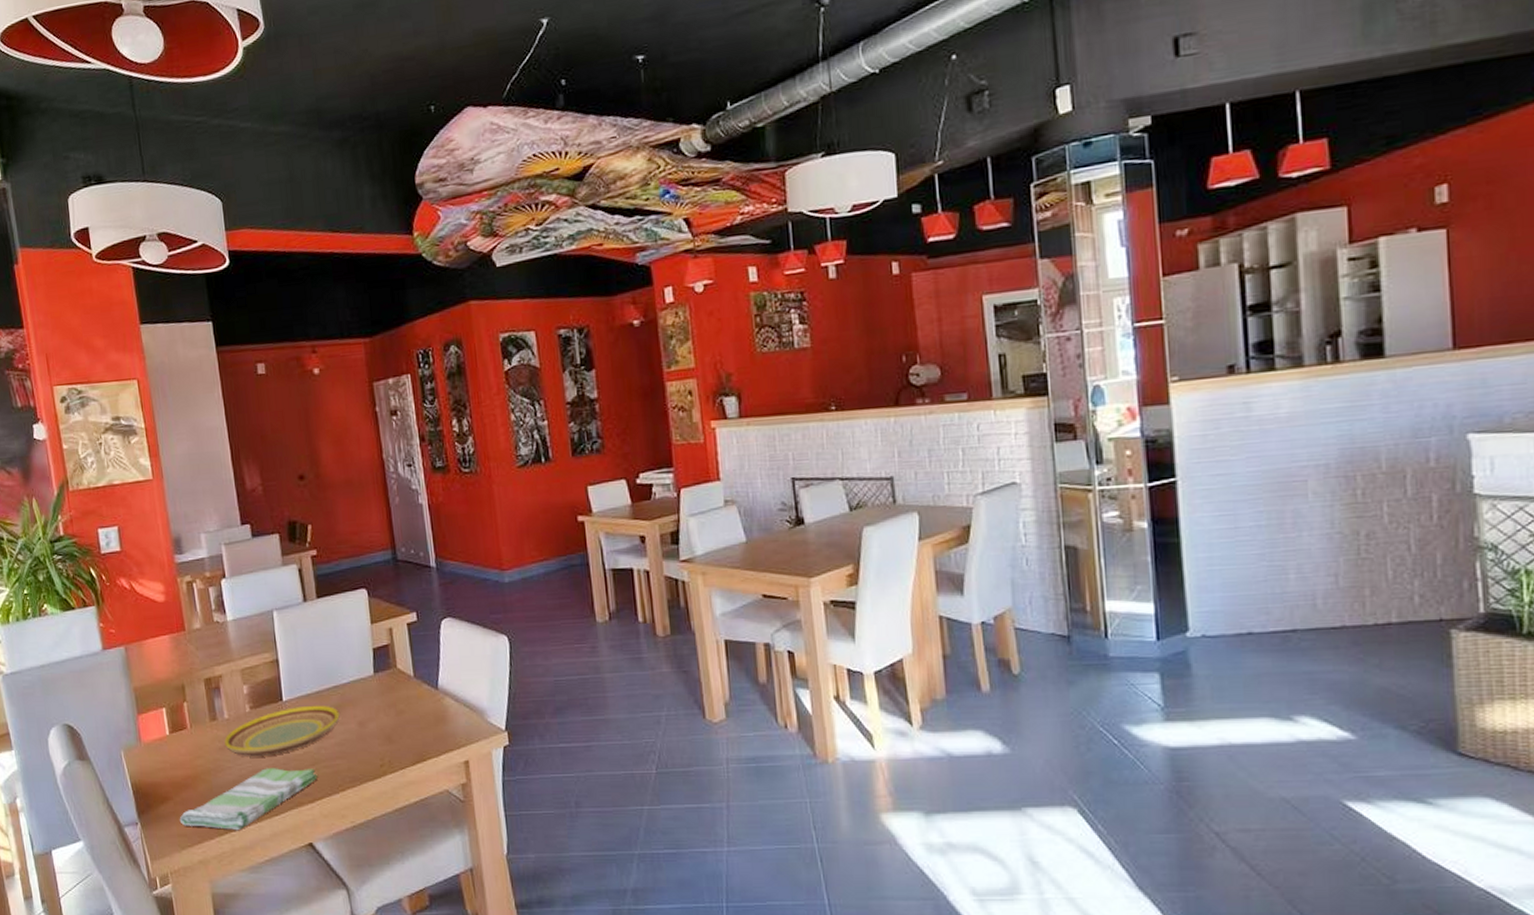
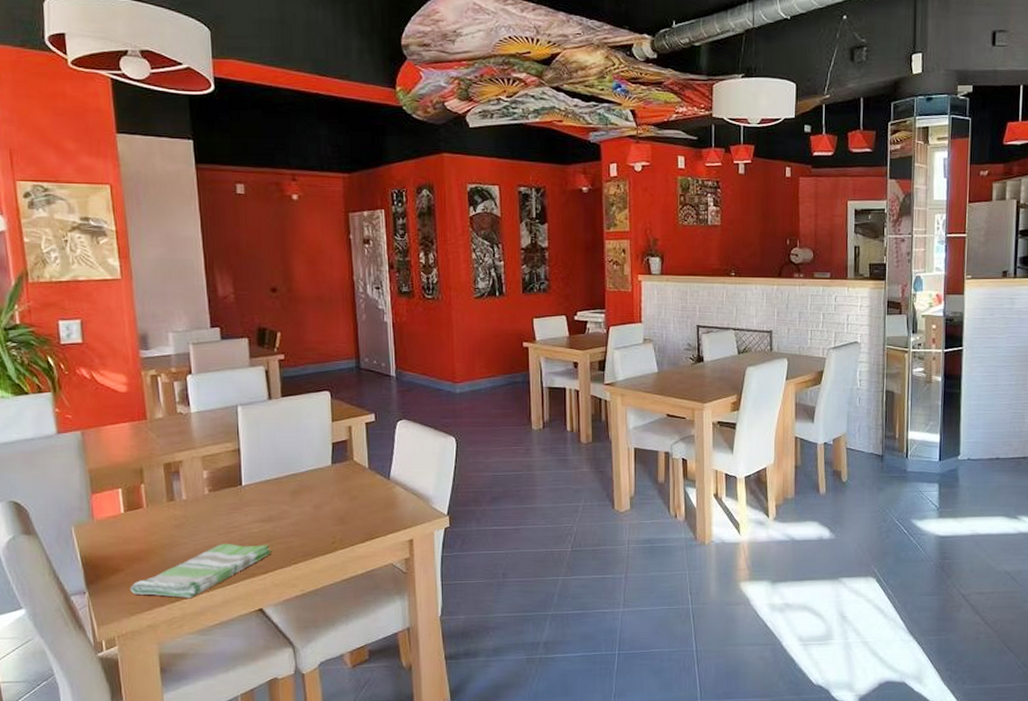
plate: present [224,705,340,756] -> none [181,490,297,533]

